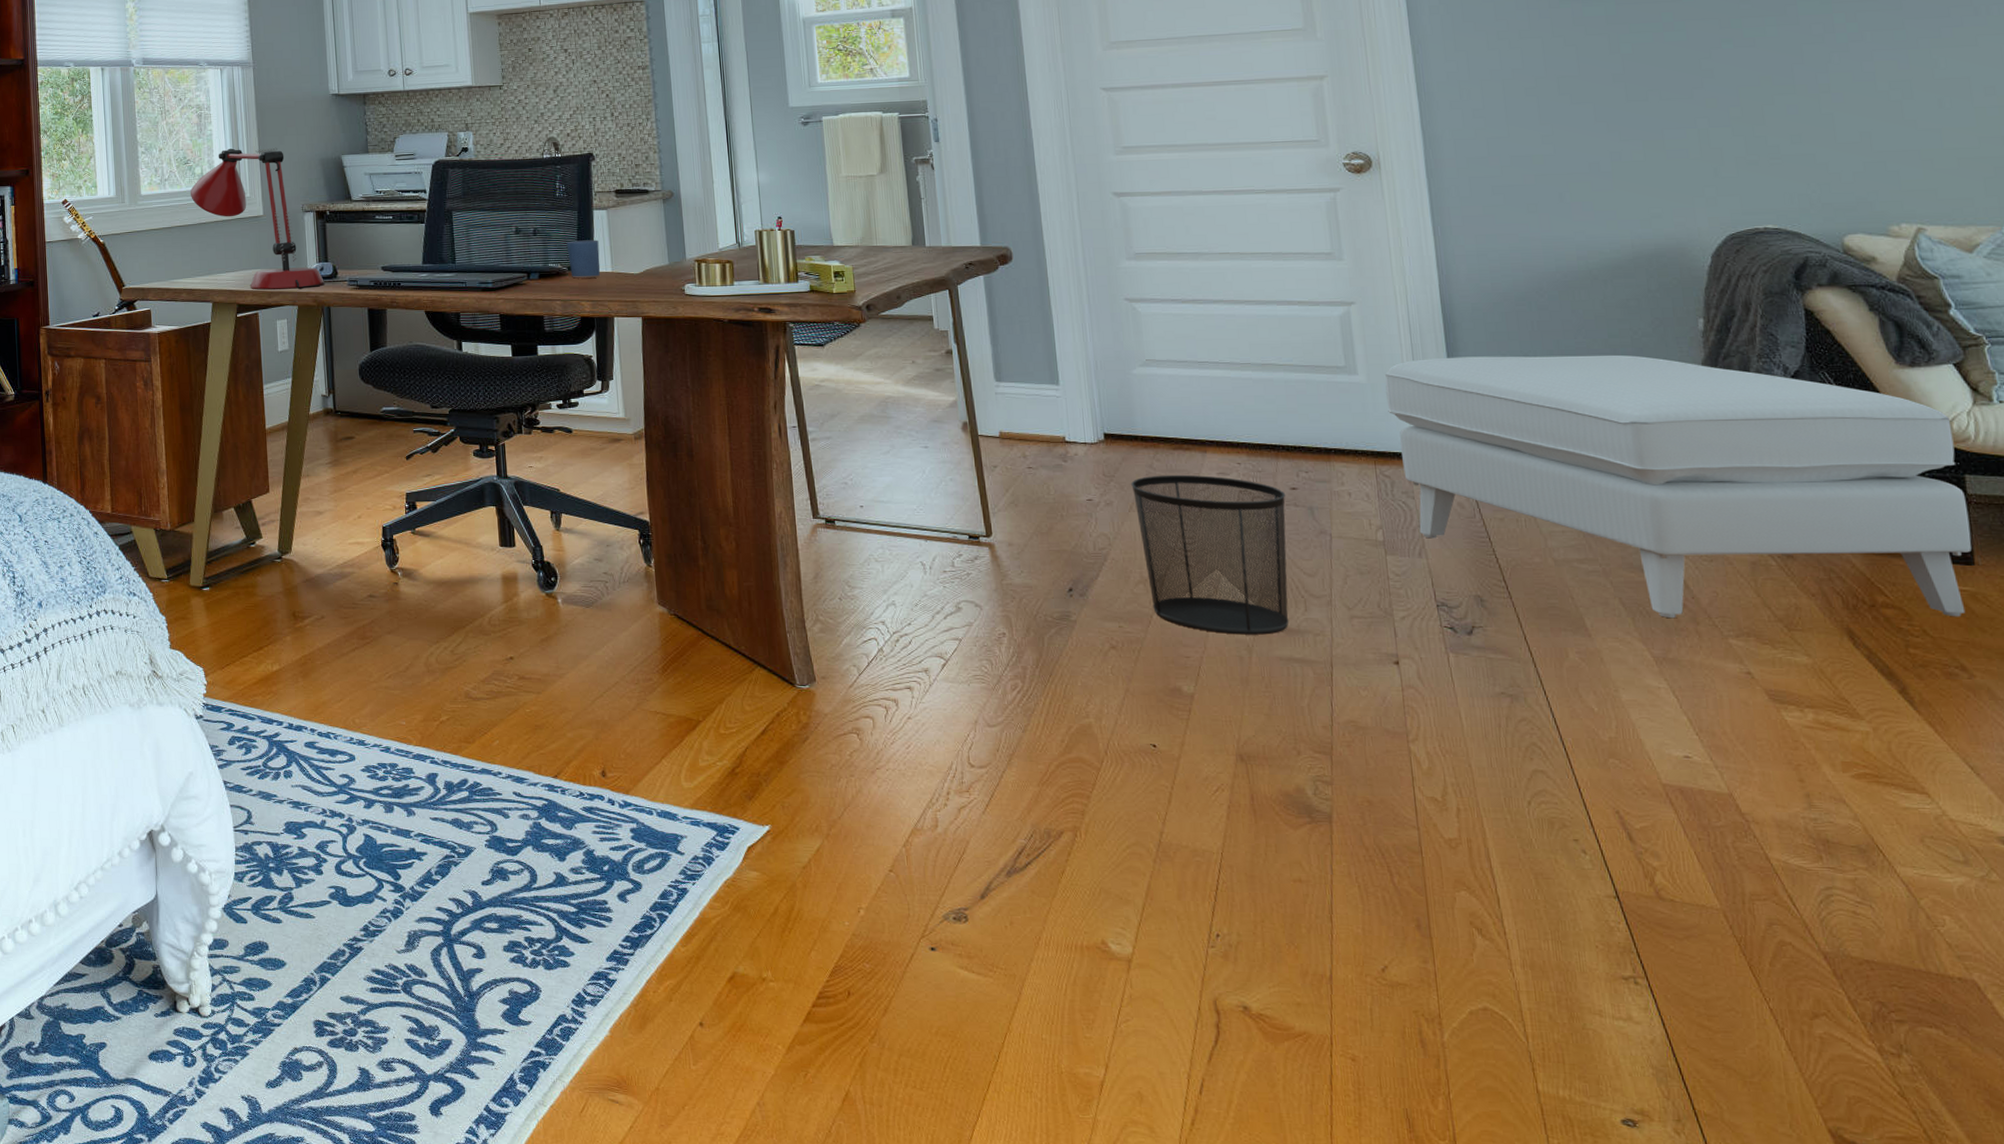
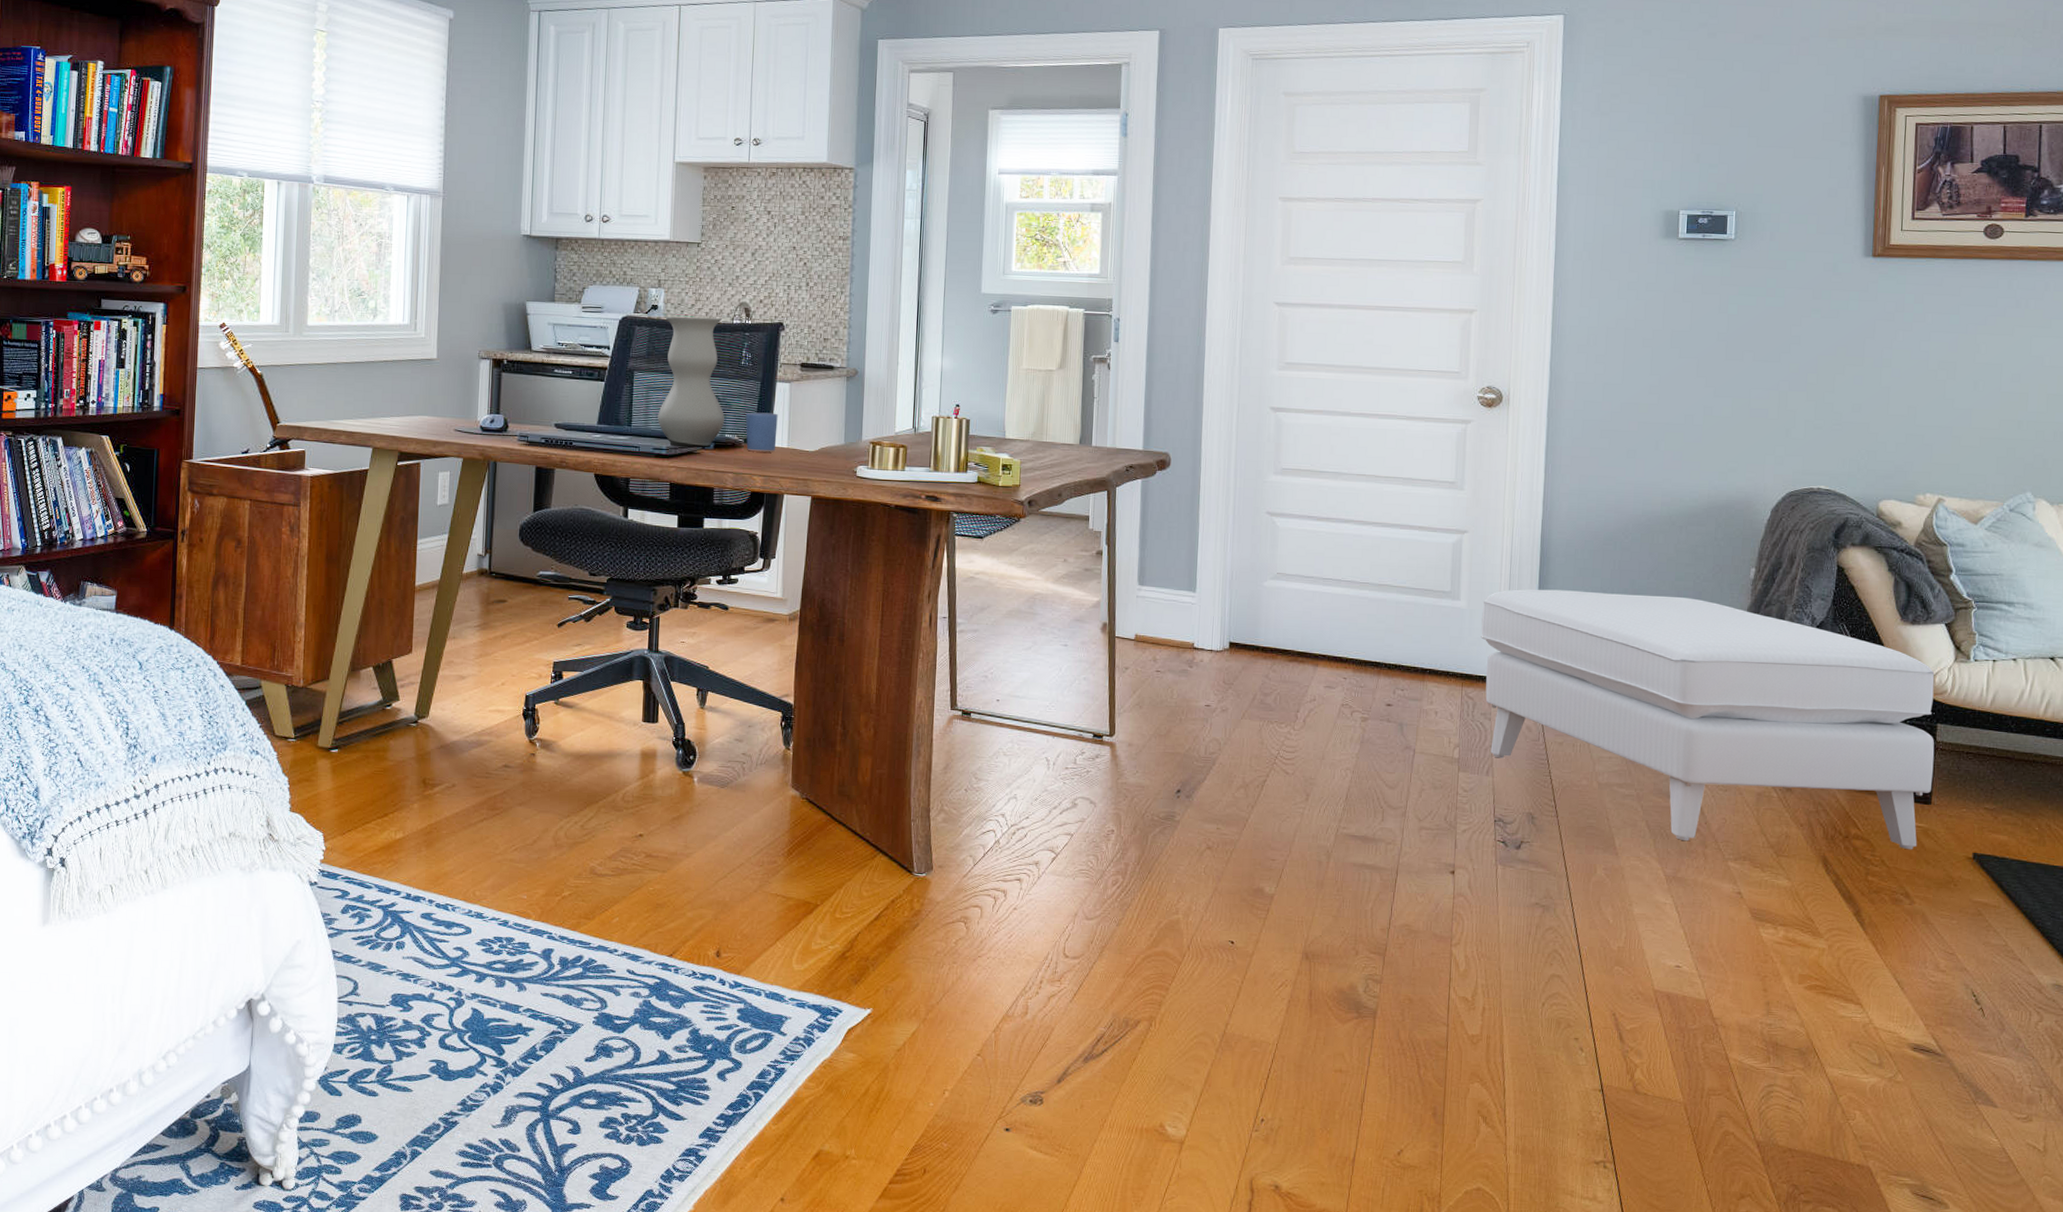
desk lamp: present [190,147,325,291] -> none [360,283,495,441]
vase: none [476,154,546,280] -> present [658,316,724,448]
waste bin: present [1131,474,1289,635] -> none [1247,685,1382,842]

